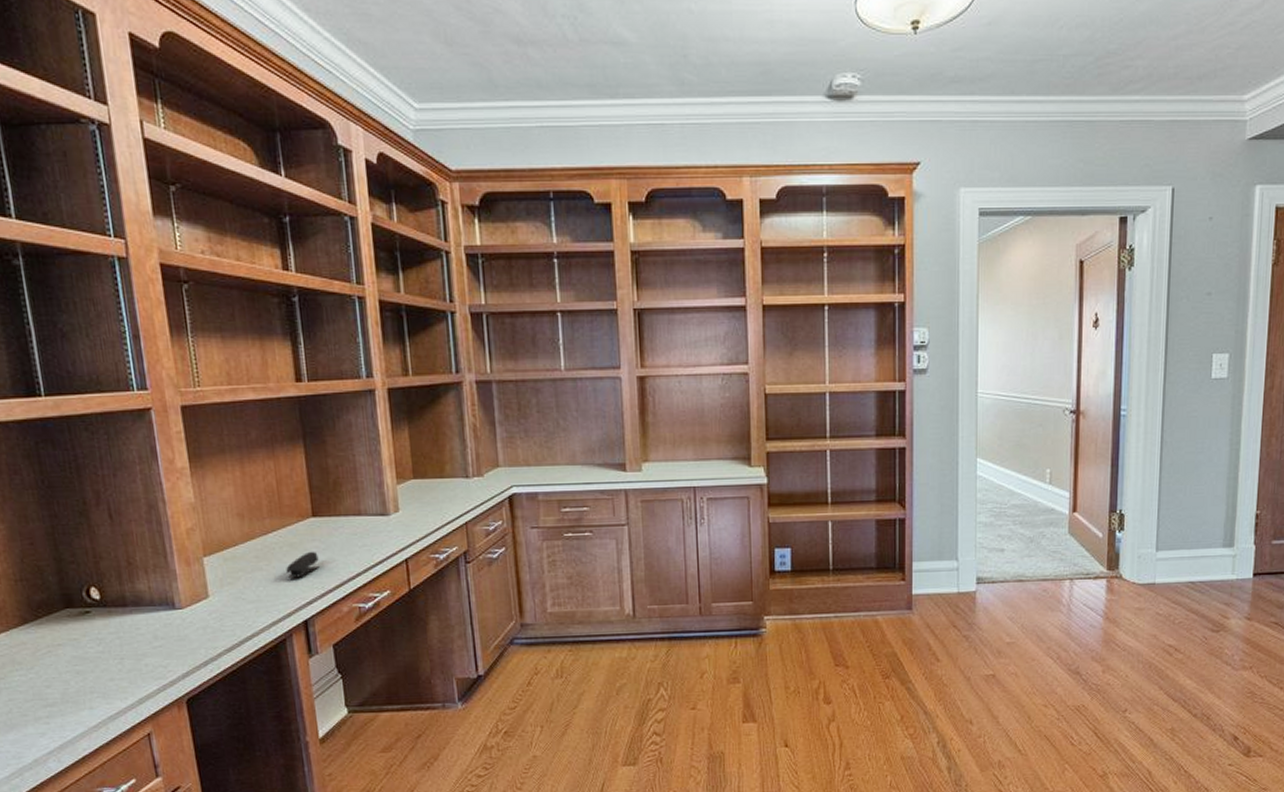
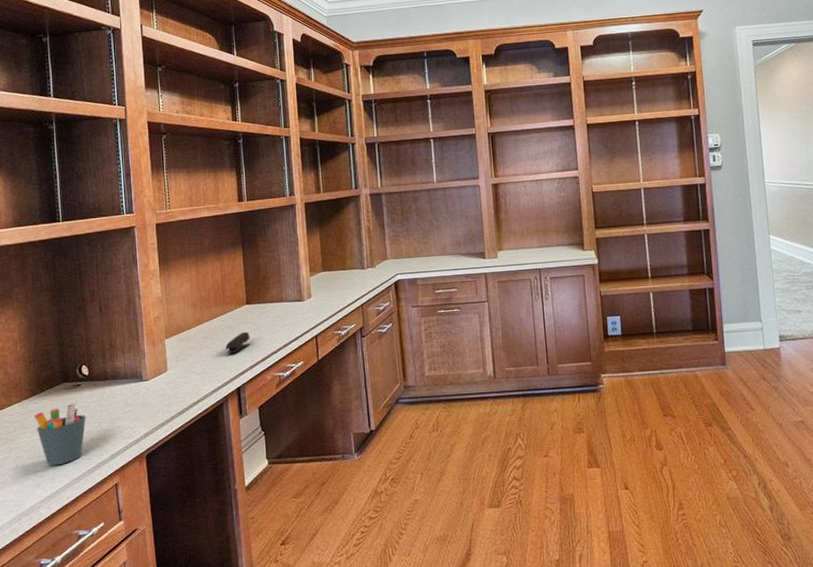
pen holder: none [28,633,102,711] -> present [34,402,86,466]

